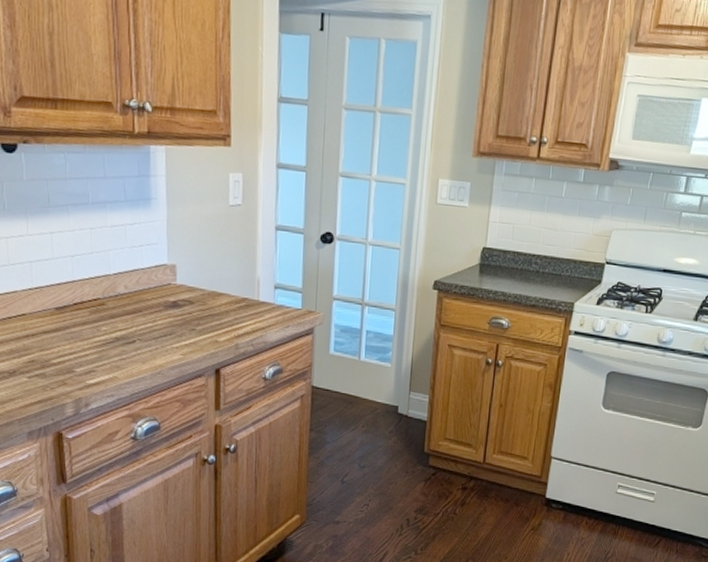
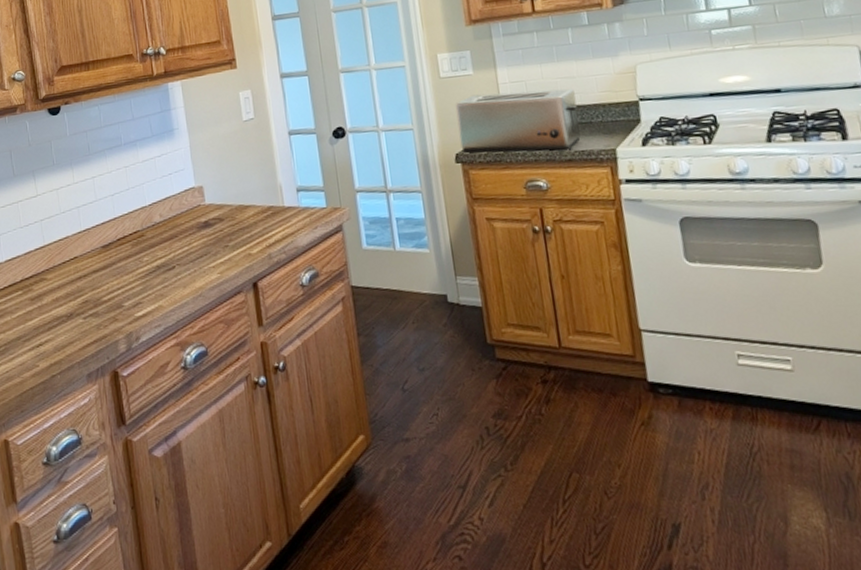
toaster: none [441,227,554,298] -> present [455,88,581,154]

